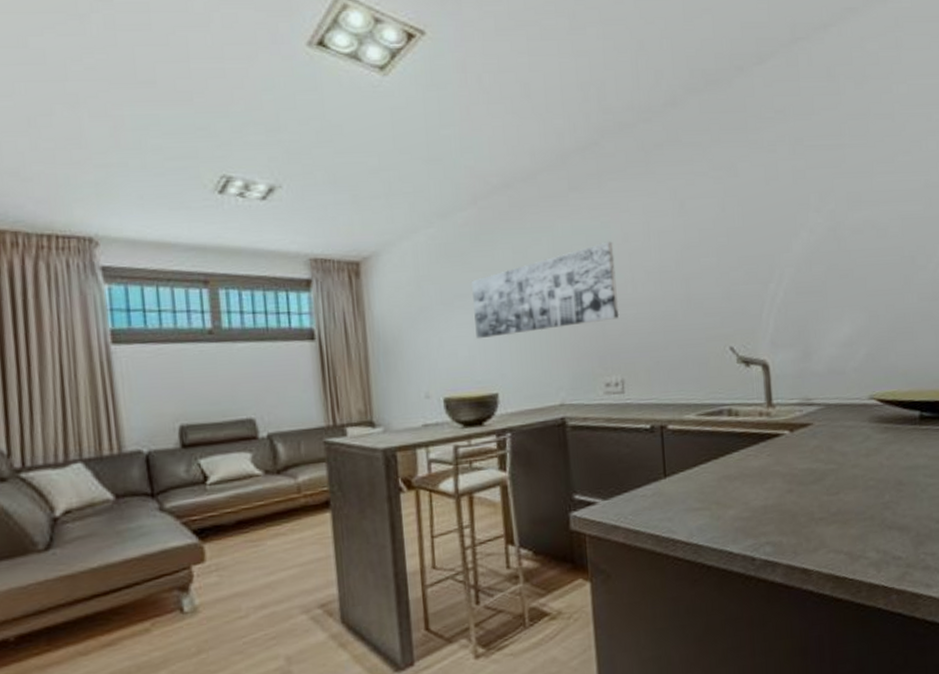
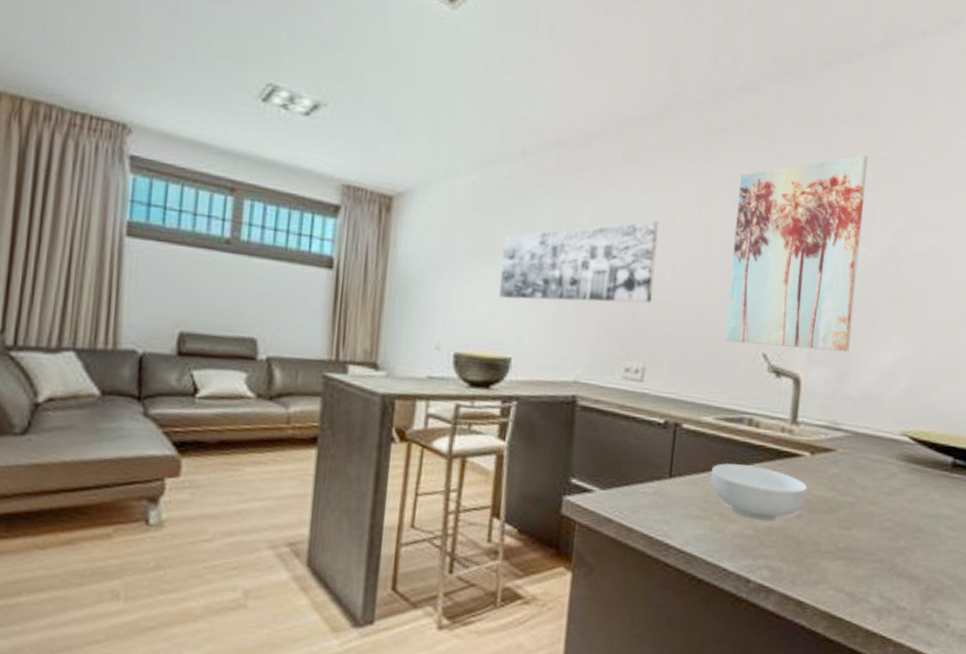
wall art: none [681,147,808,342] -> present [725,154,868,353]
cereal bowl: none [702,452,794,501] -> present [711,463,808,520]

